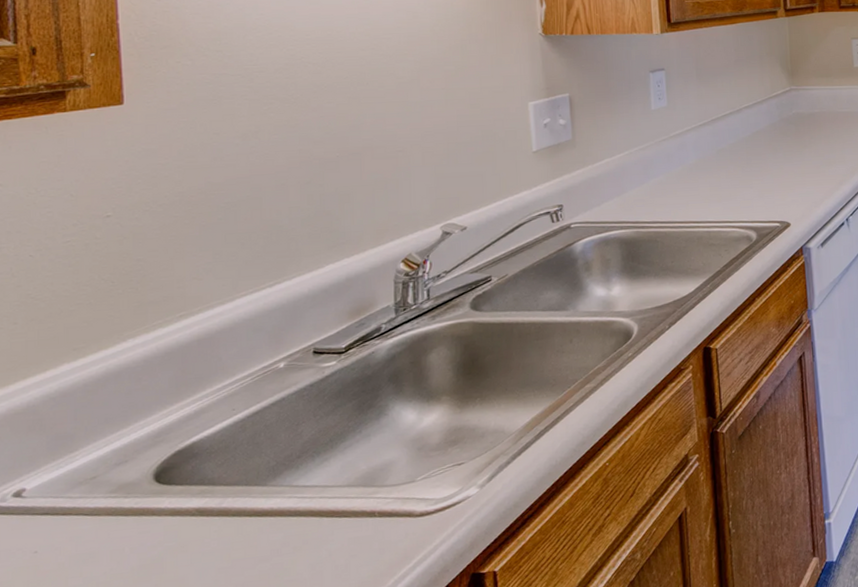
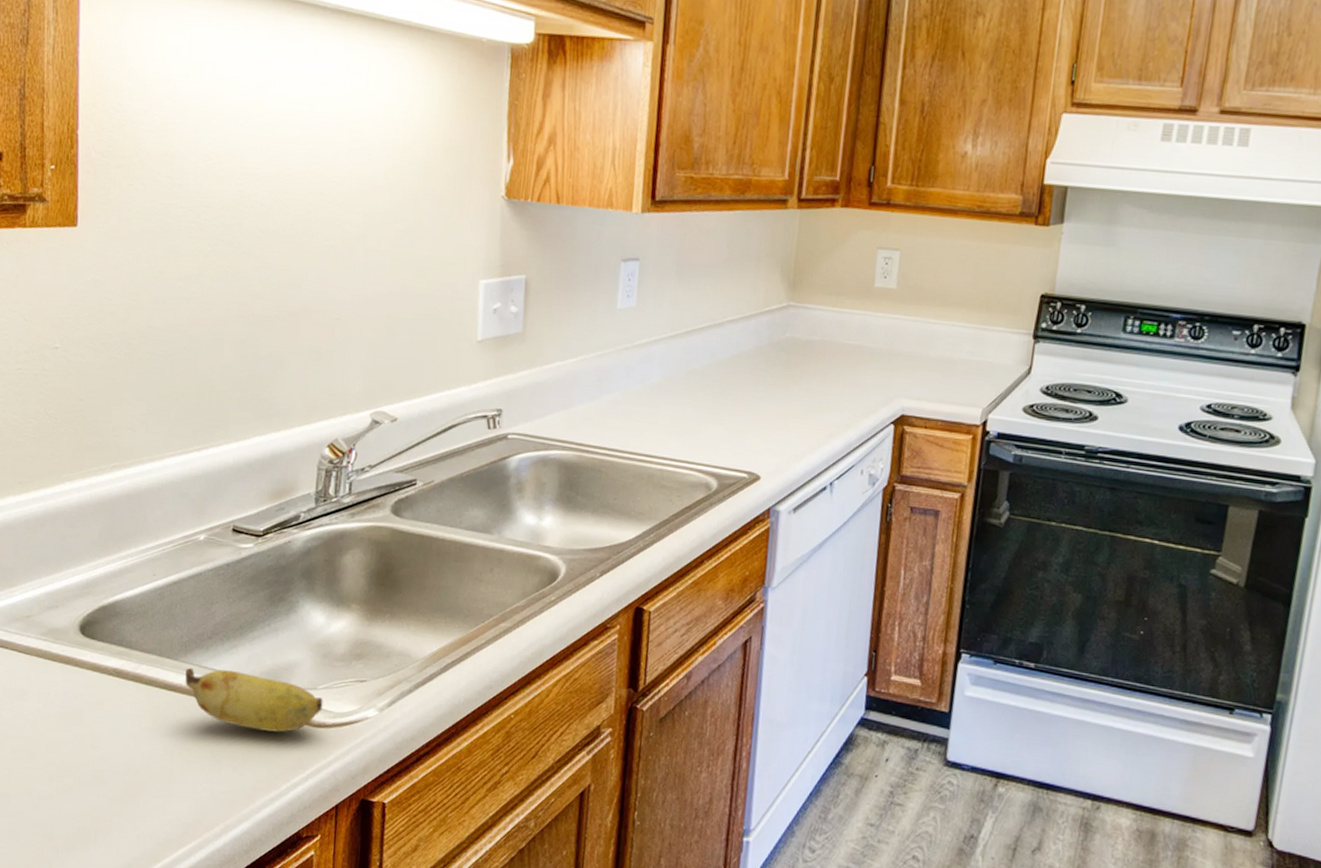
banana: none [276,481,423,535] -> present [185,667,323,733]

